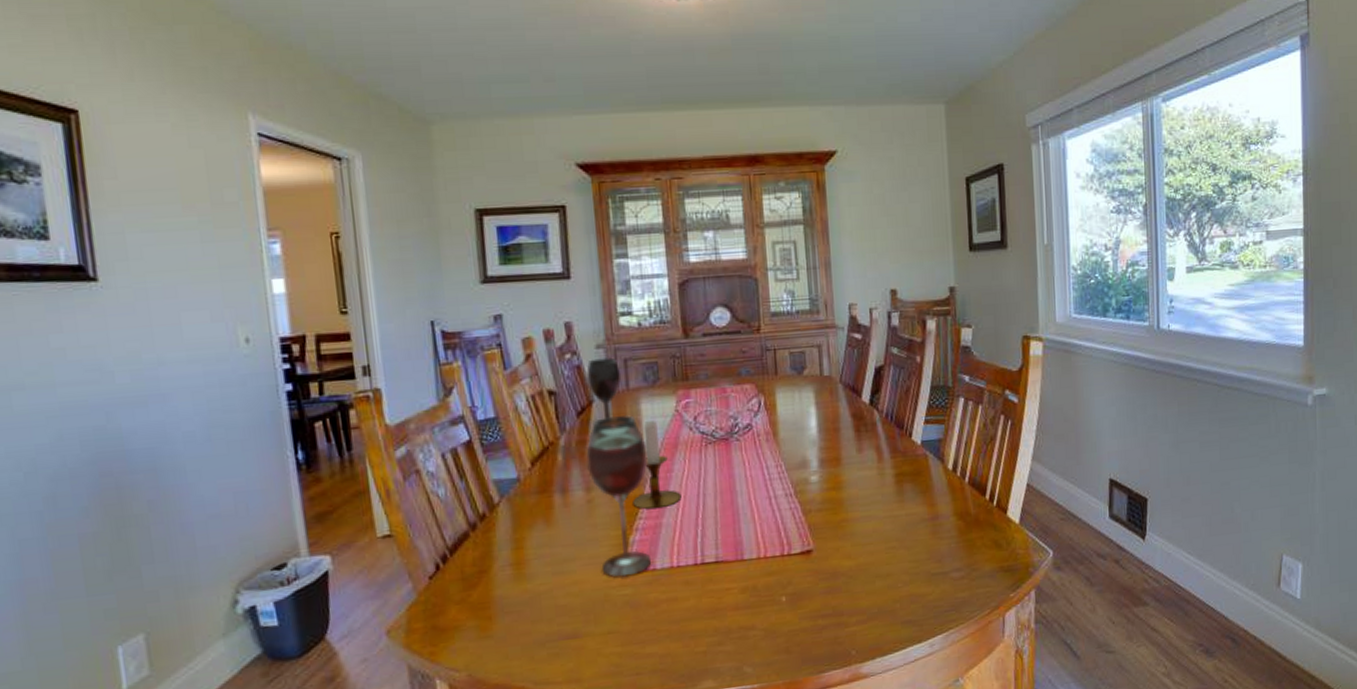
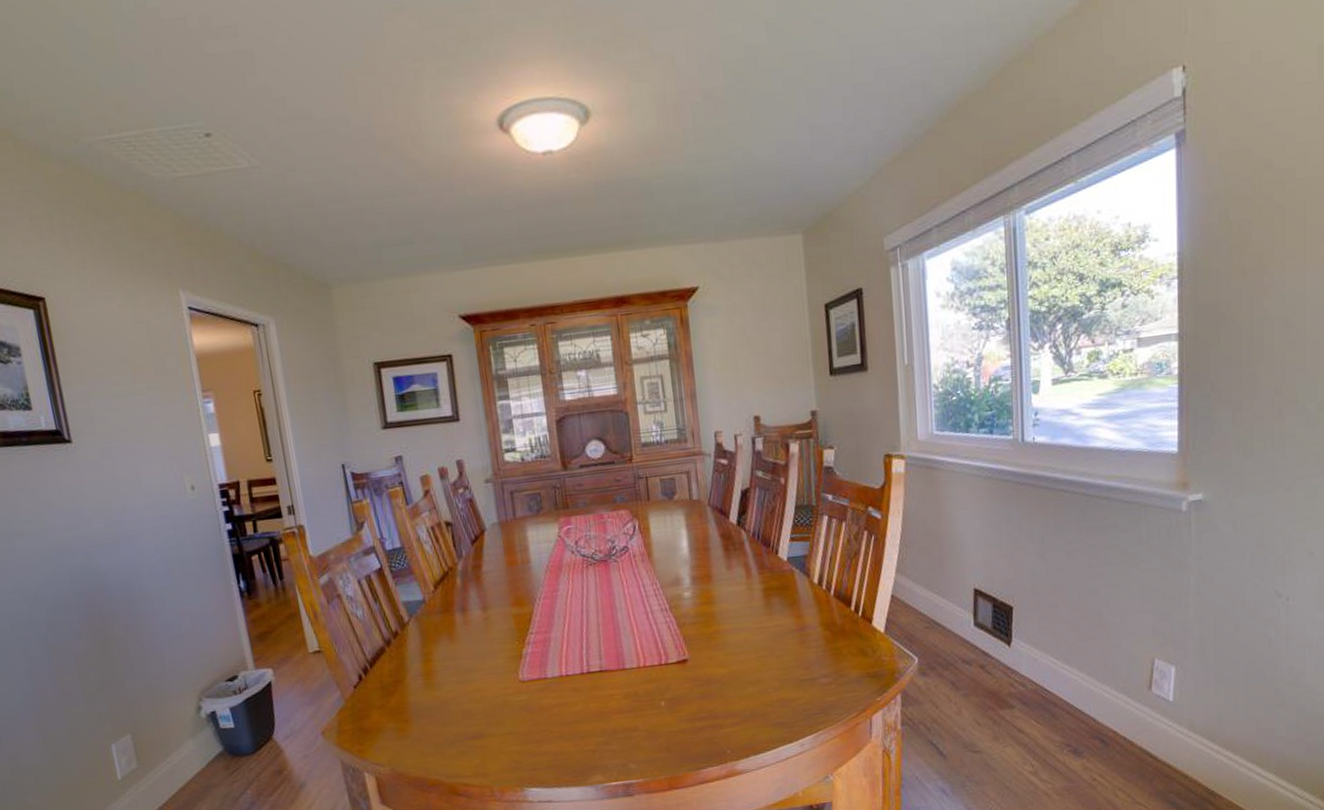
wine glass: present [586,357,622,419] -> none [477,490,510,546]
wineglass: present [586,415,652,577] -> none [481,542,543,685]
candlestick: present [633,421,682,509] -> none [524,546,567,625]

